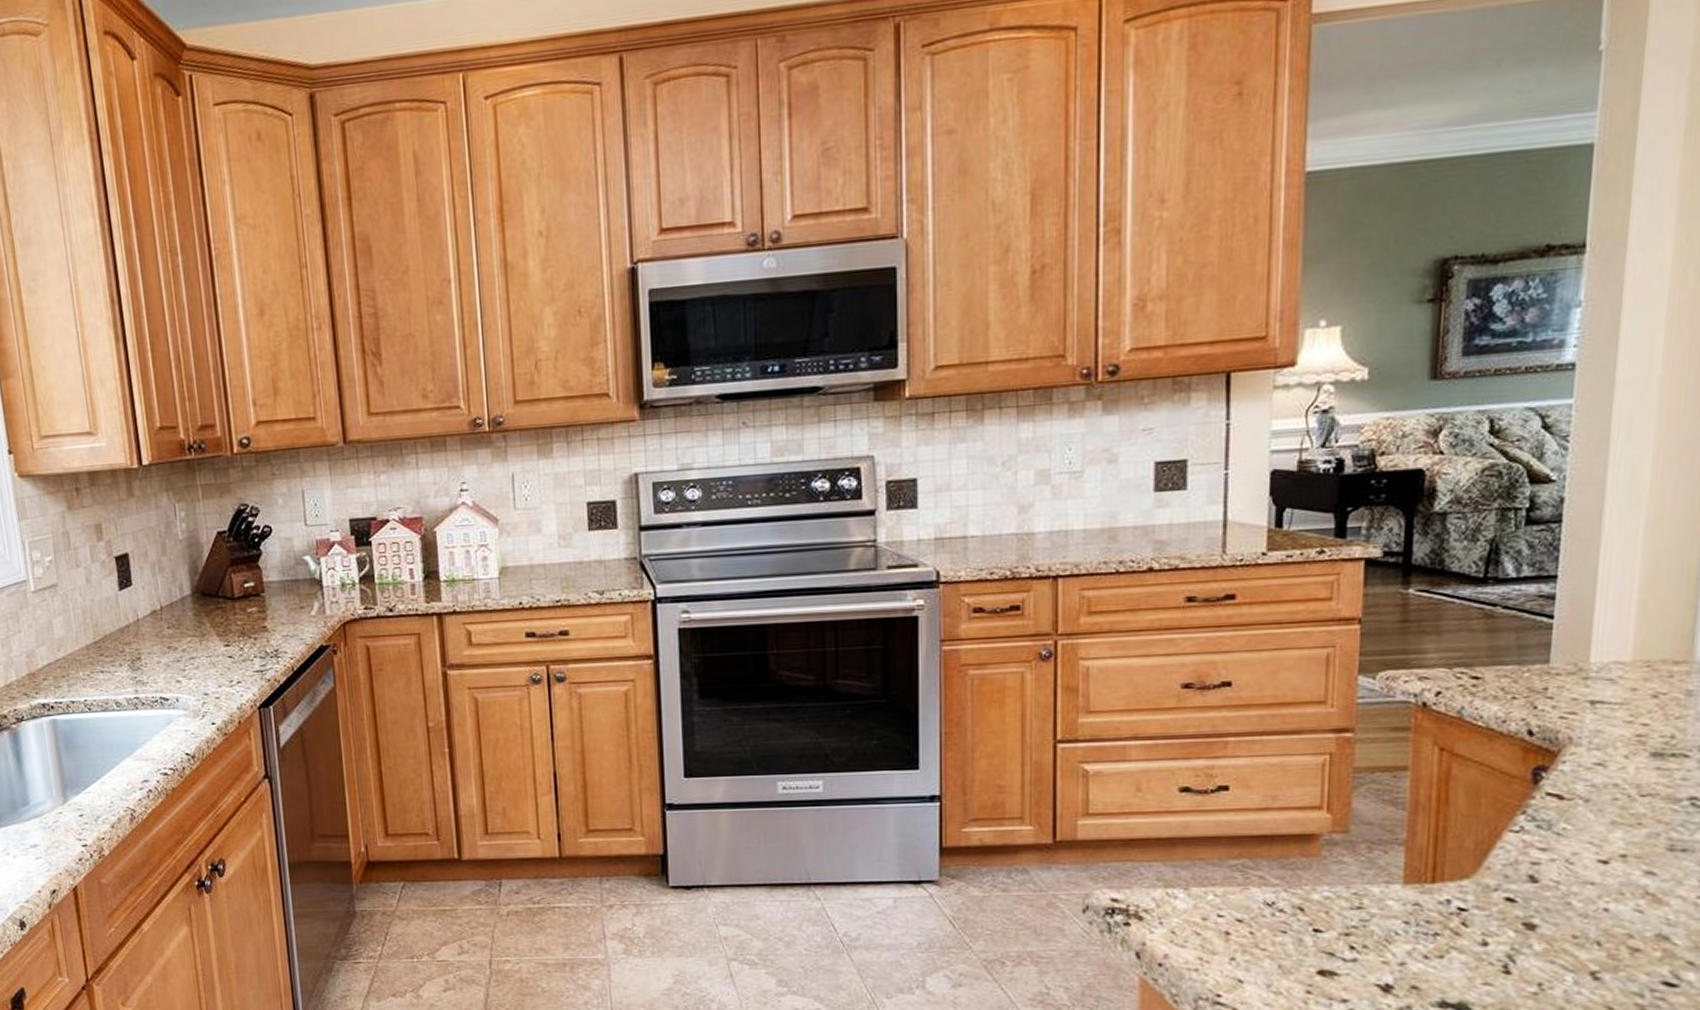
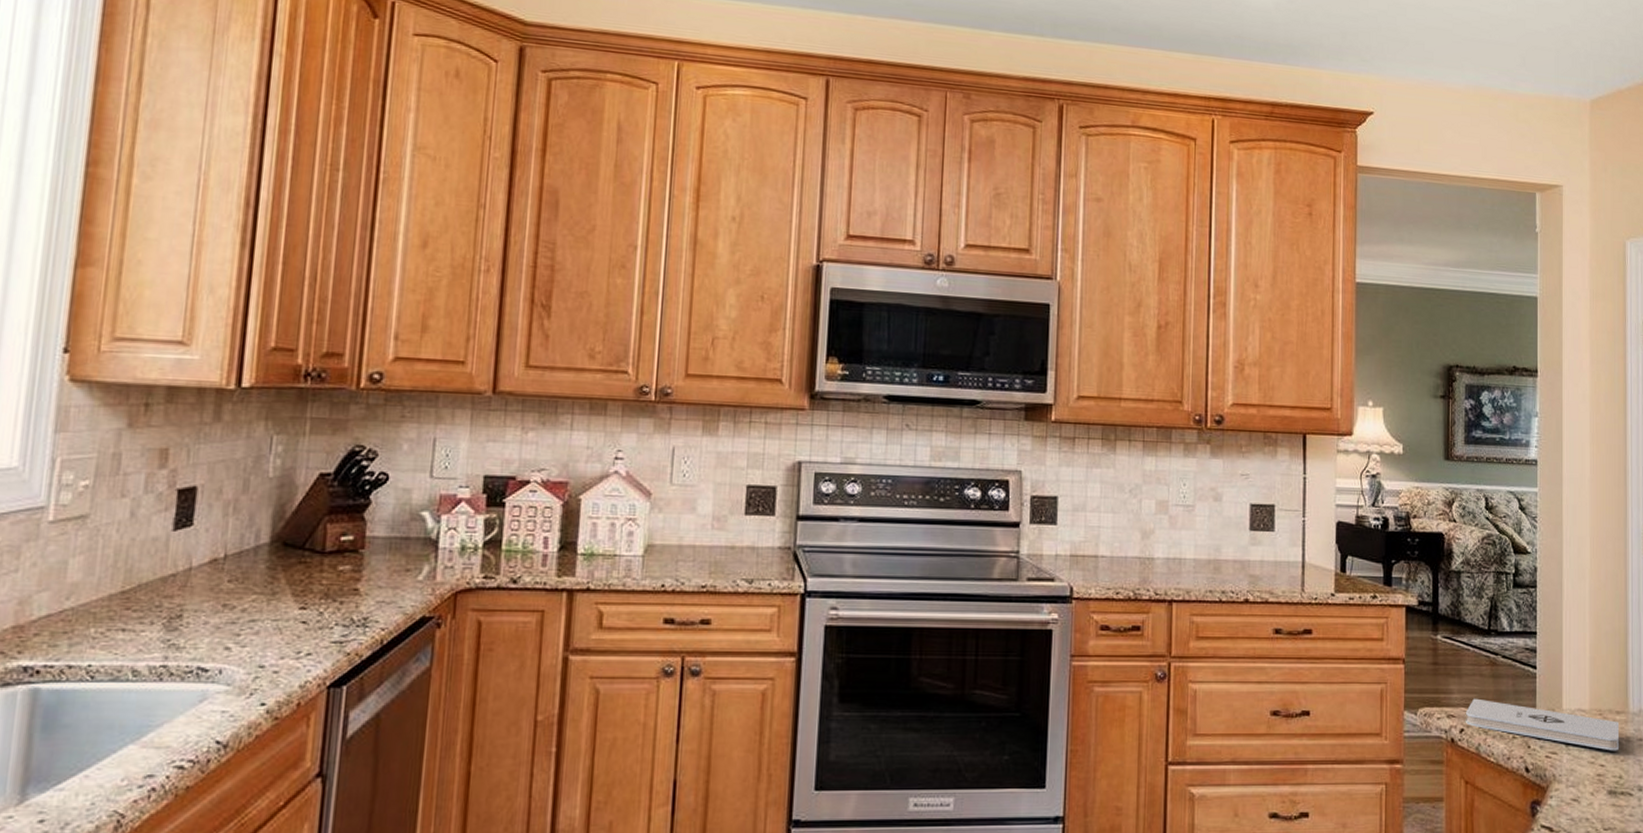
notepad: none [1444,656,1676,708] -> present [1465,698,1620,751]

